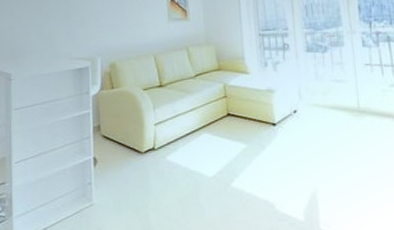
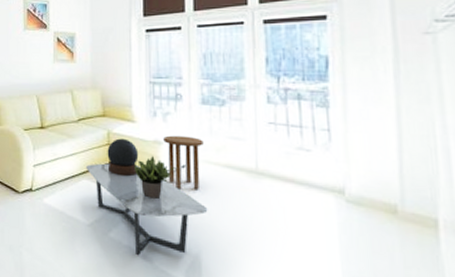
coffee table: none [206,115,320,202] -> present [86,163,208,256]
decorative sphere: none [224,90,254,127] -> present [107,138,139,177]
potted plant: none [251,103,290,145] -> present [135,155,178,199]
side table: none [275,82,311,134] -> present [163,135,203,190]

